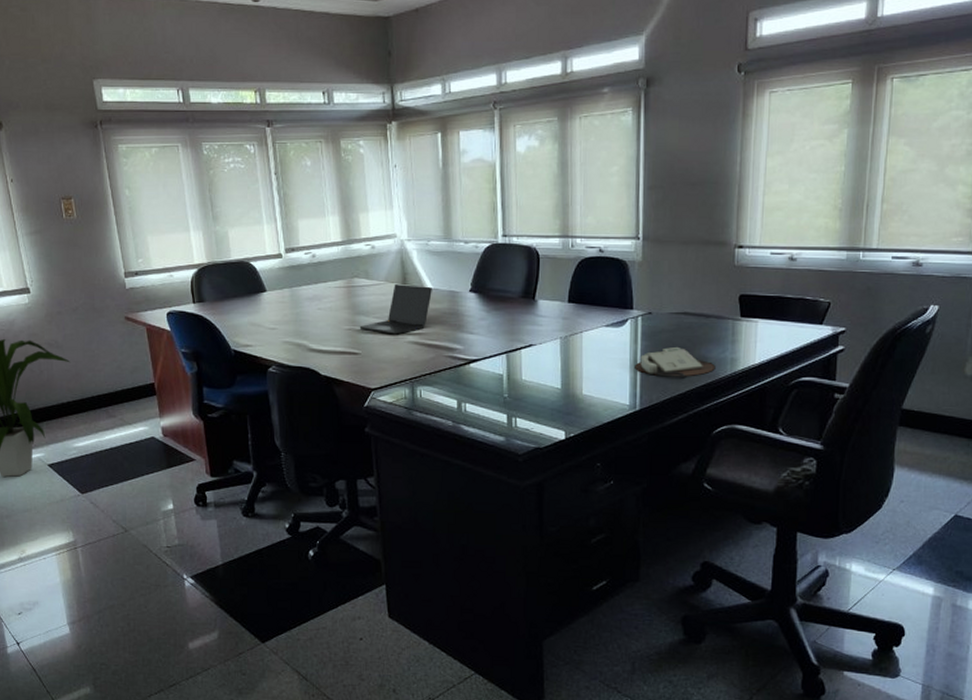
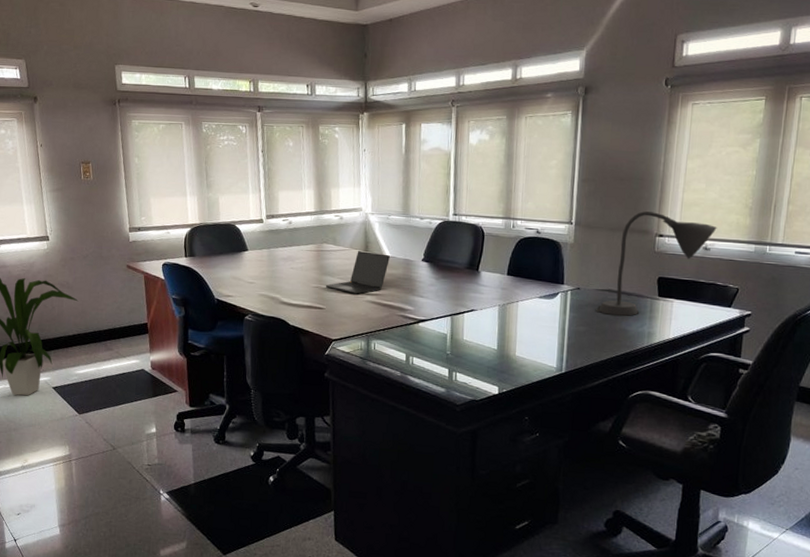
telephone: present [635,346,716,379] -> none [563,319,634,347]
desk lamp: none [671,220,804,342] -> present [596,211,717,317]

